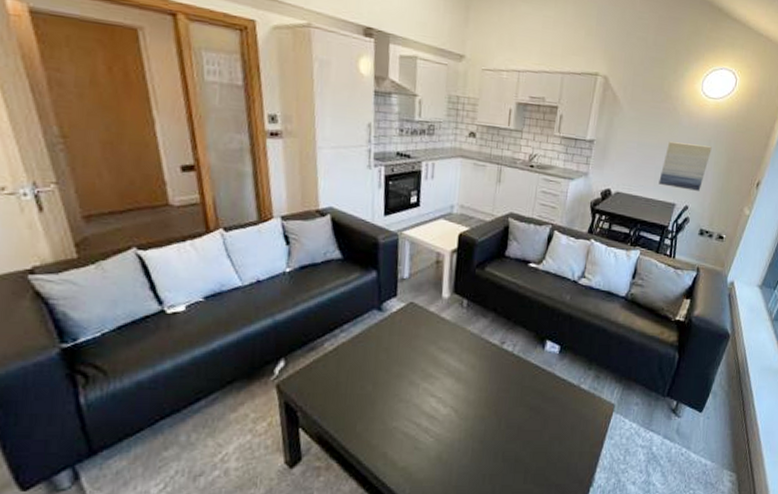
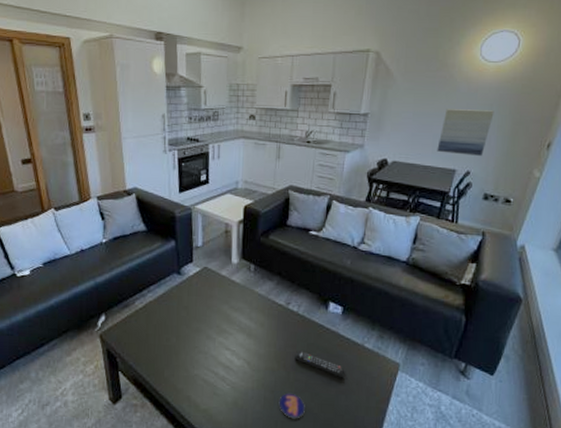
coaster: none [487,442,516,471] -> present [278,393,305,419]
remote control: none [507,394,560,423] -> present [295,350,345,378]

